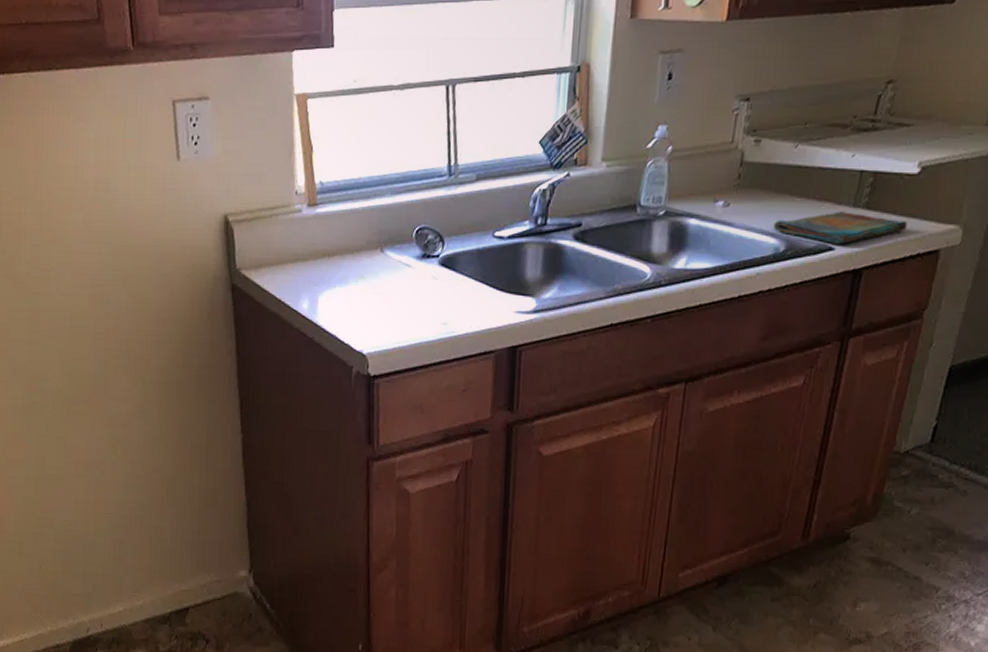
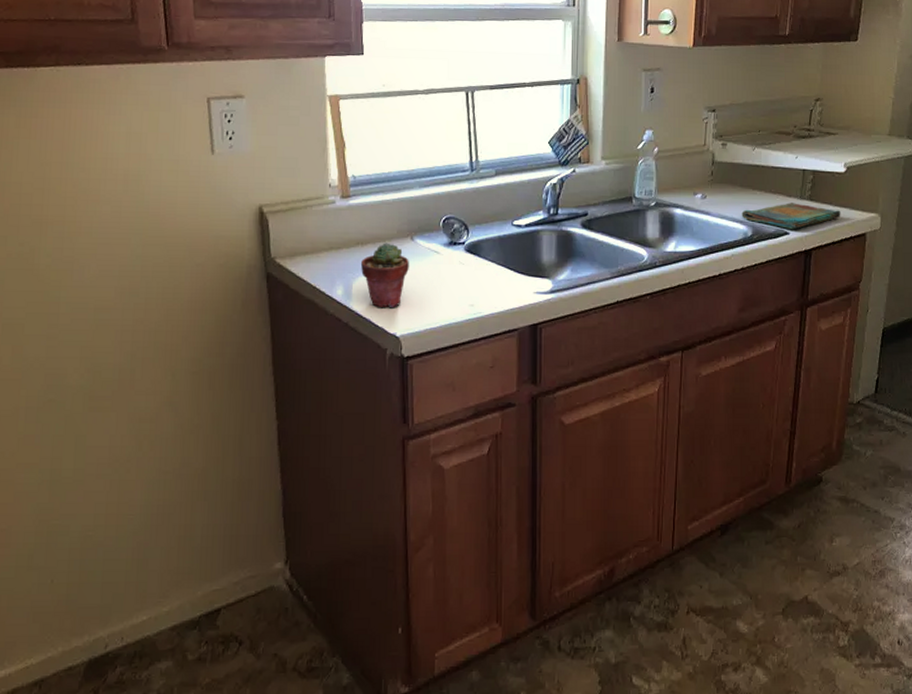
potted succulent: none [326,254,378,324] -> present [360,243,409,308]

